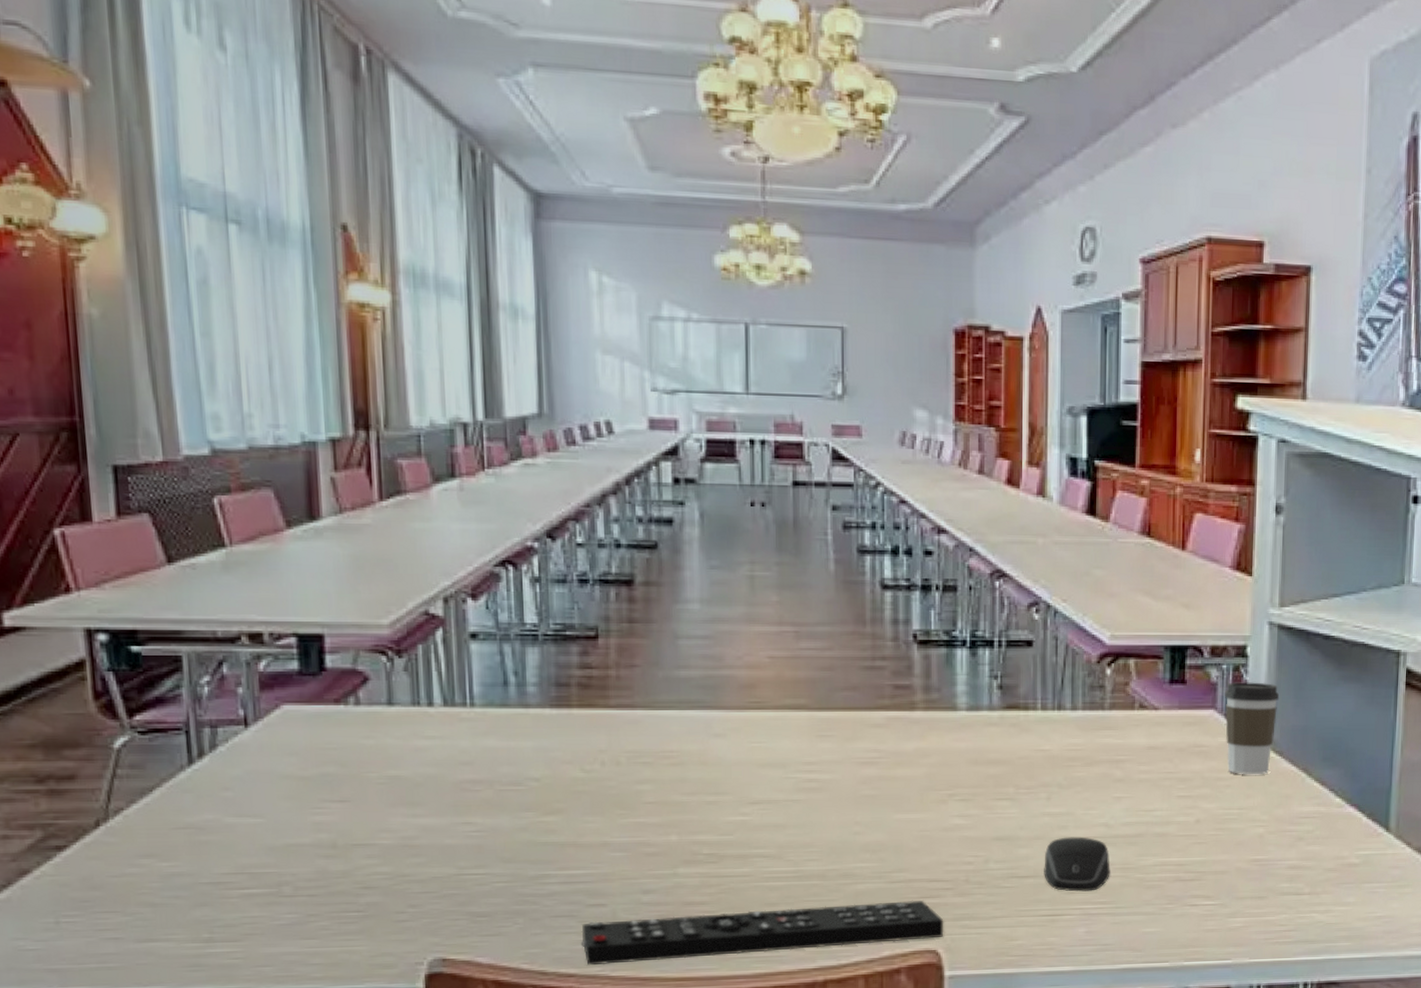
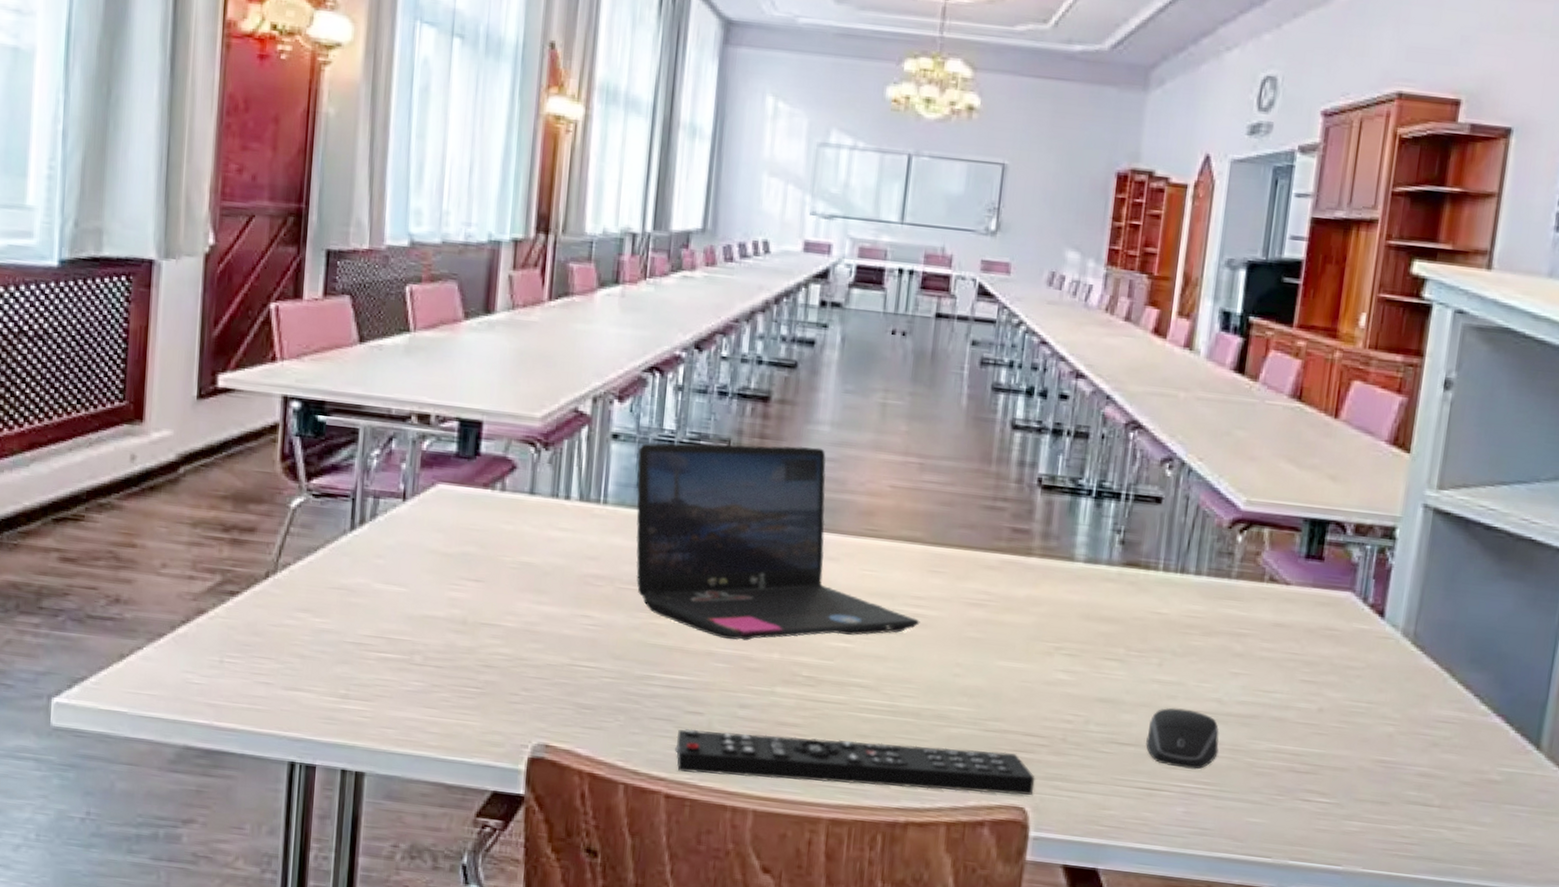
laptop: none [501,626,815,828] -> present [636,442,920,641]
coffee cup: present [1224,682,1280,775] -> none [1360,565,1428,669]

